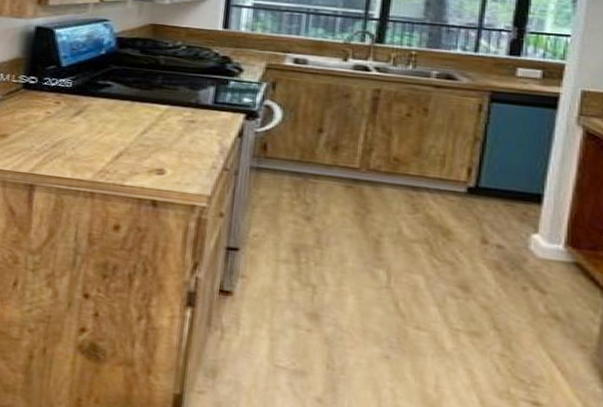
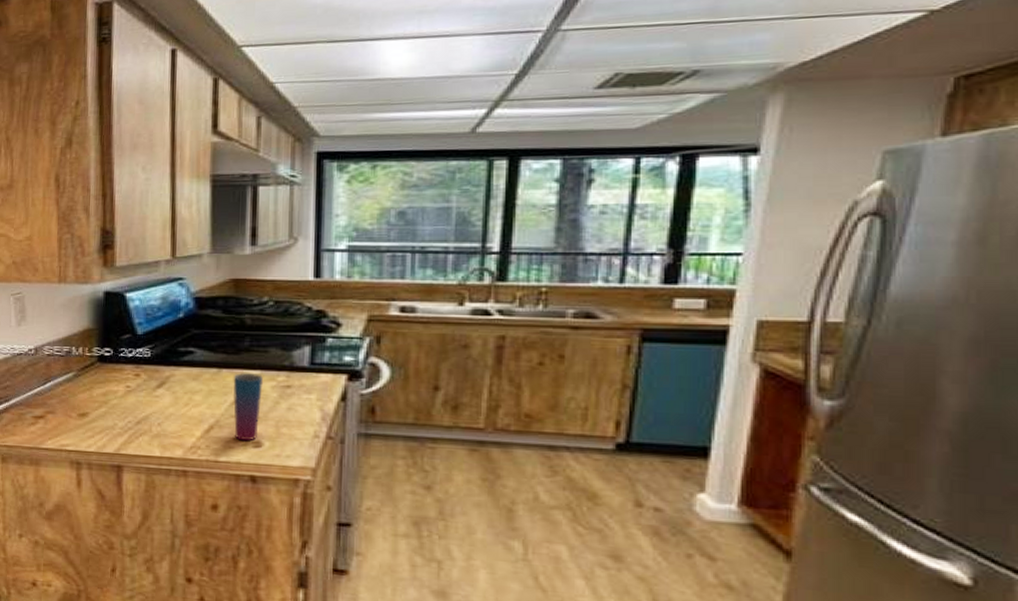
cup: none [140,106,171,169] -> present [233,373,263,441]

